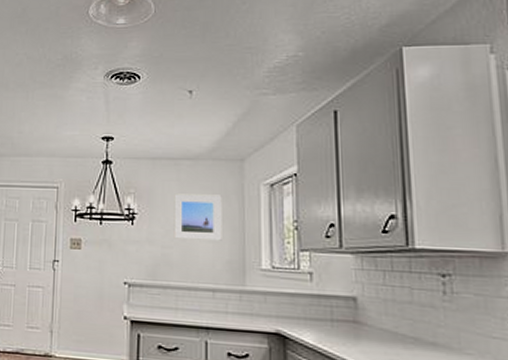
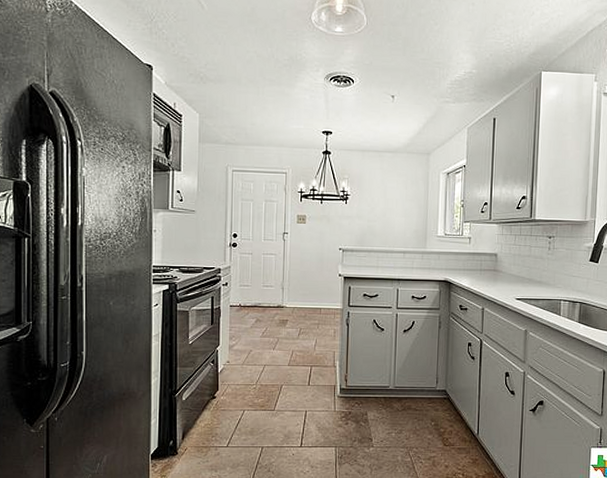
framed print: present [174,193,222,241] -> none [377,179,413,216]

